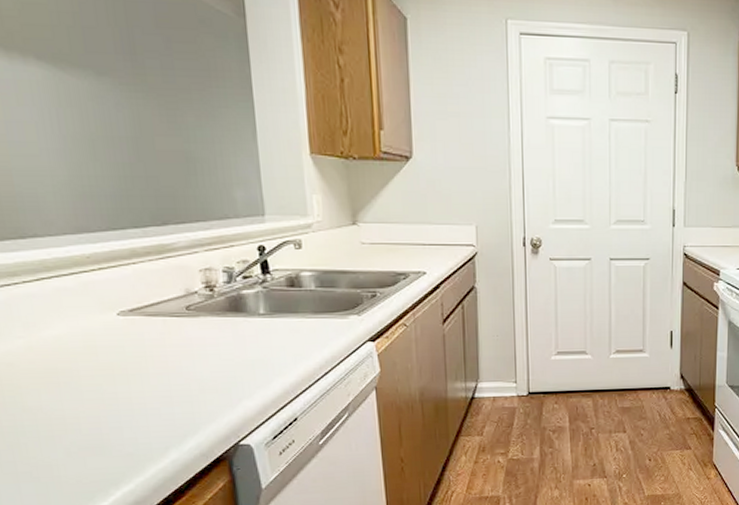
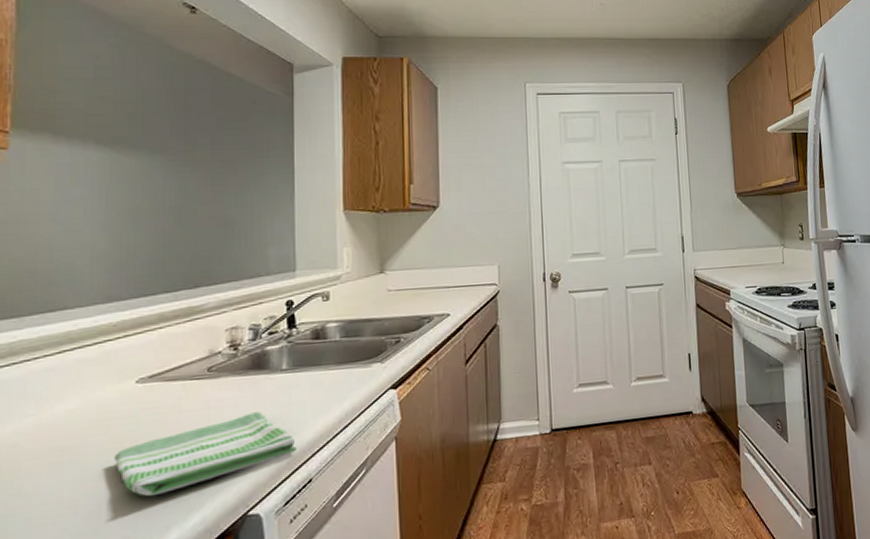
dish towel: none [107,351,280,421] -> present [115,411,296,497]

